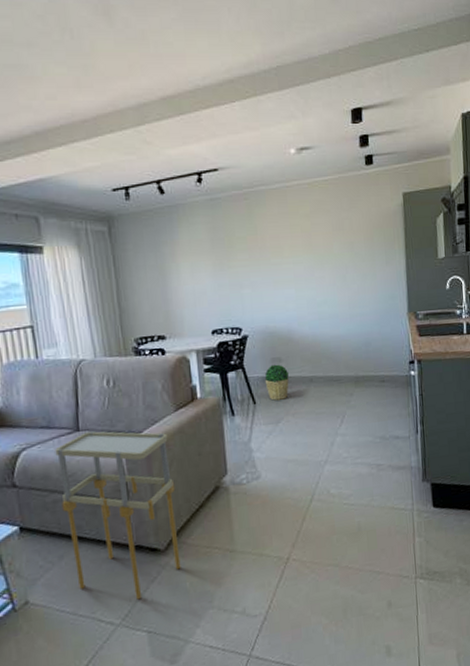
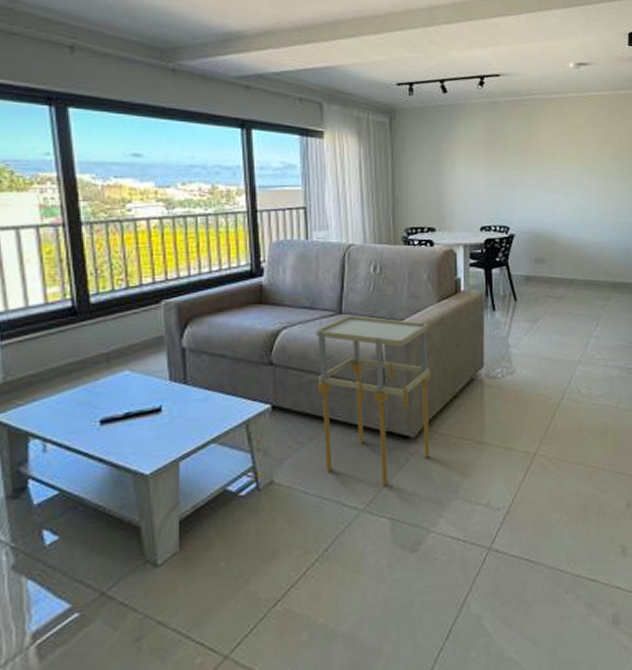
potted plant: present [265,364,289,401] -> none [527,264,550,299]

